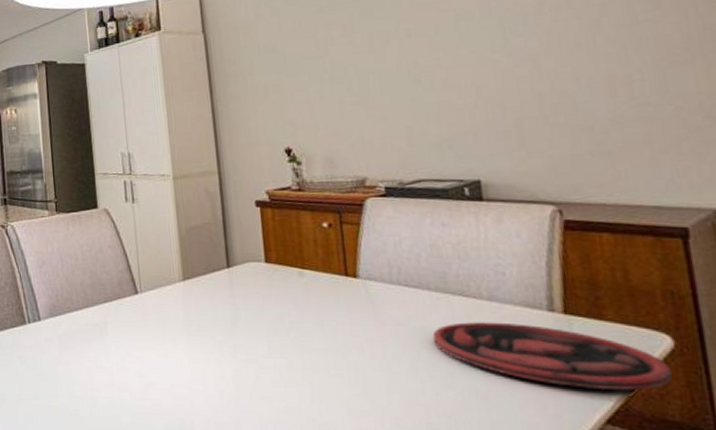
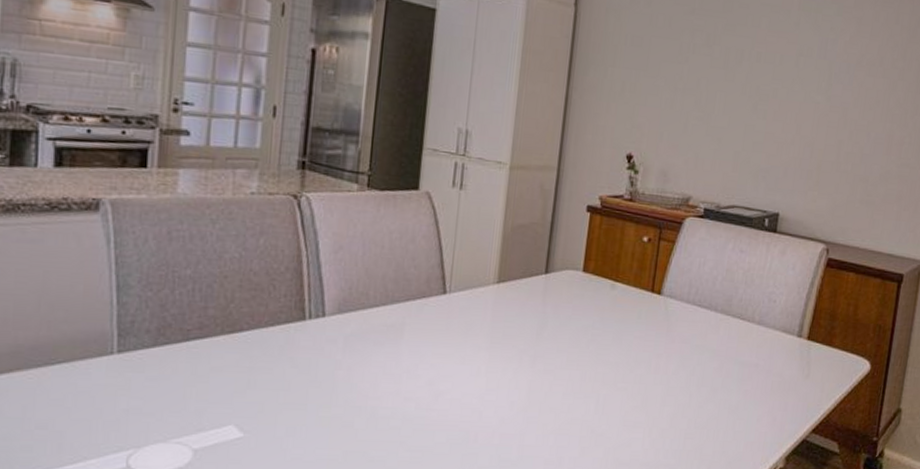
plate: present [432,322,672,390] -> none [708,343,863,405]

